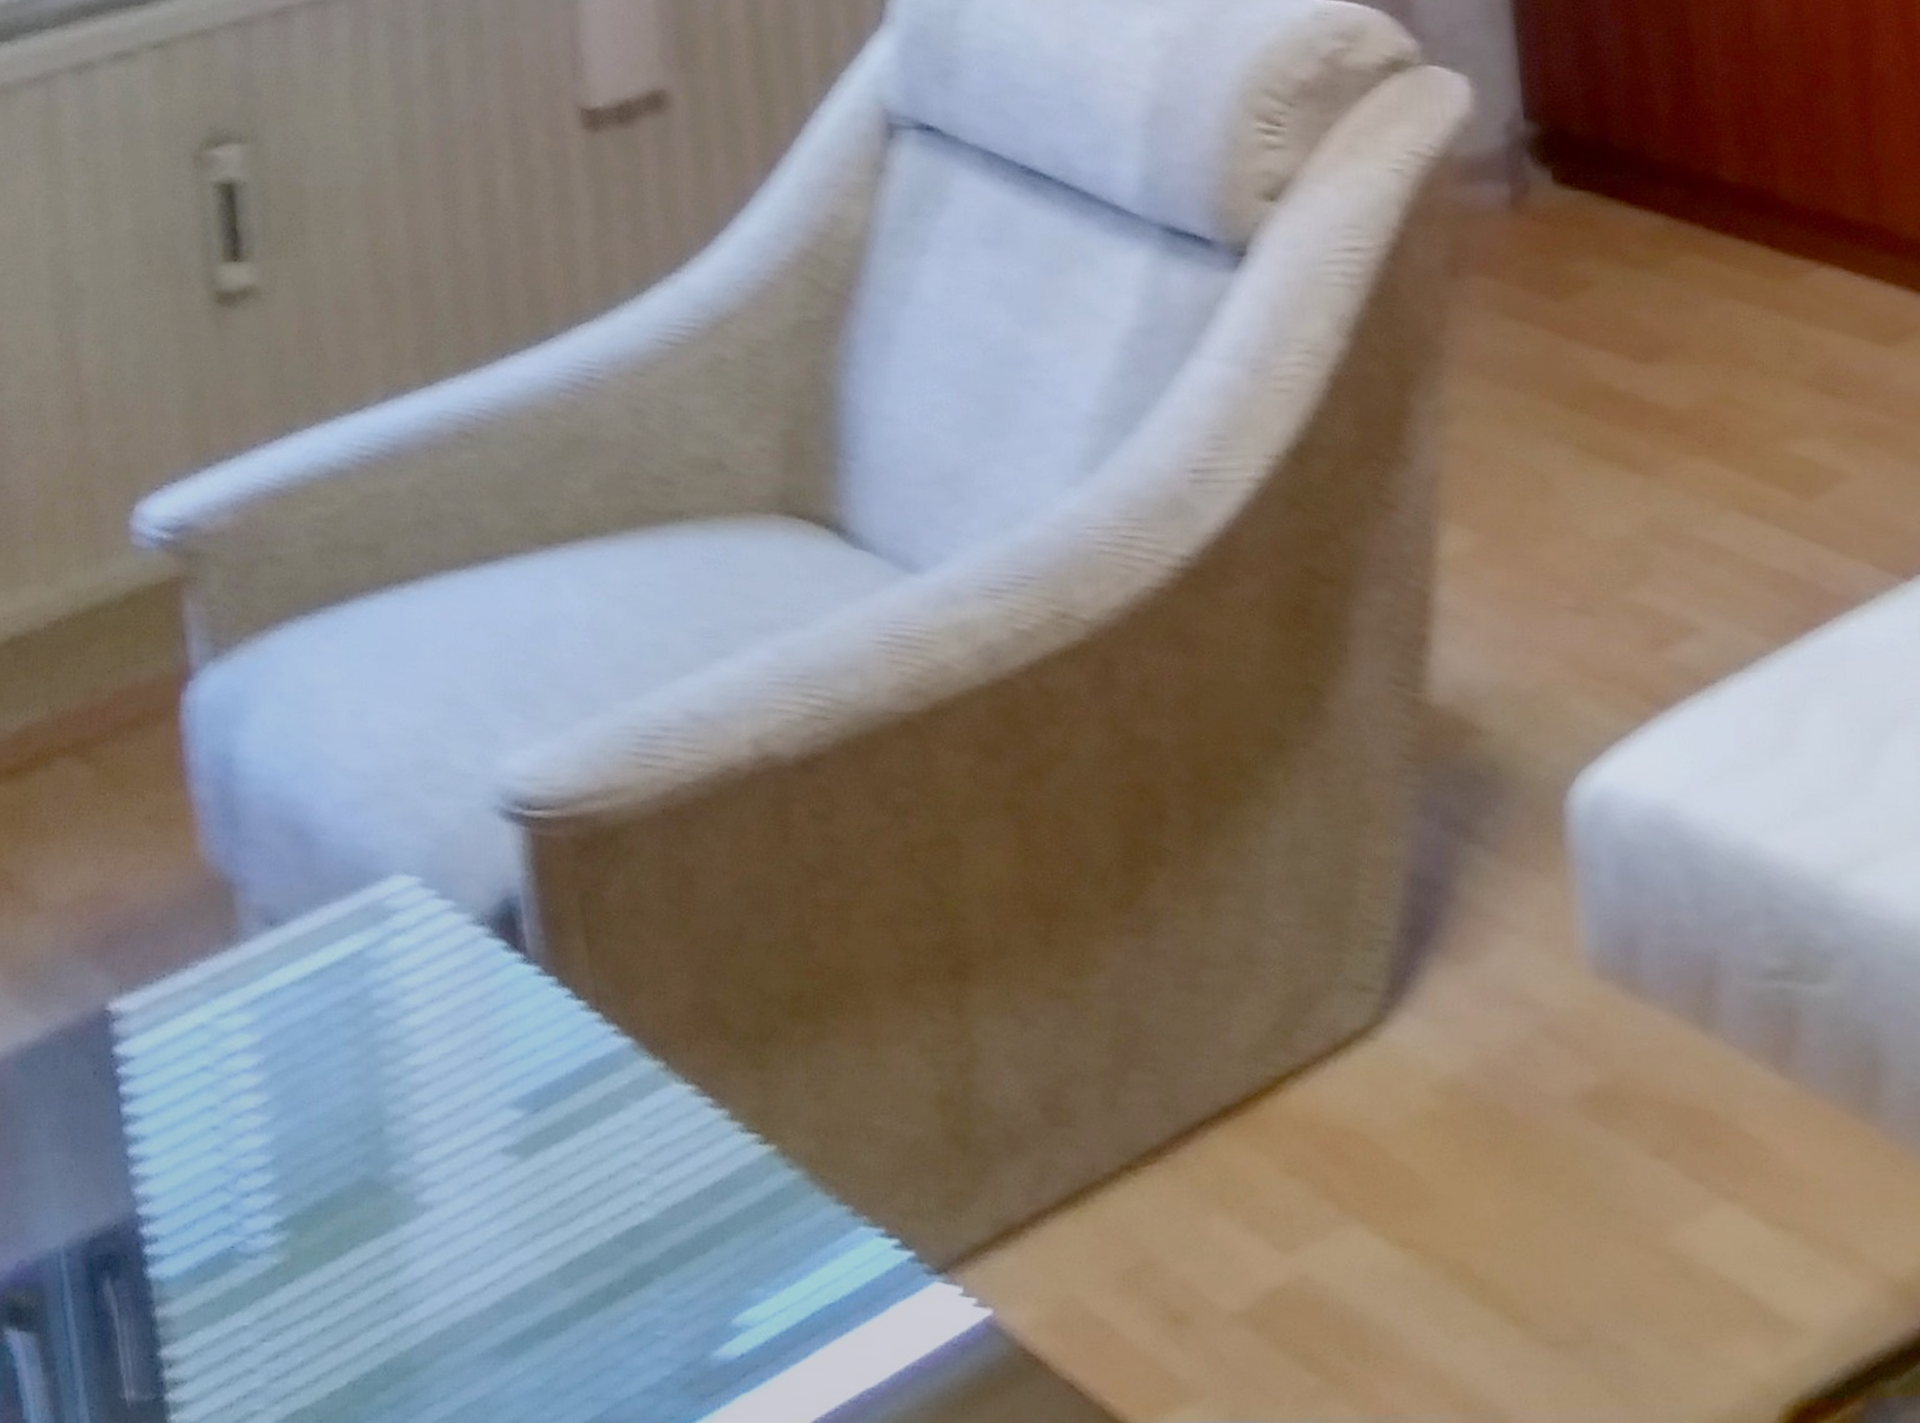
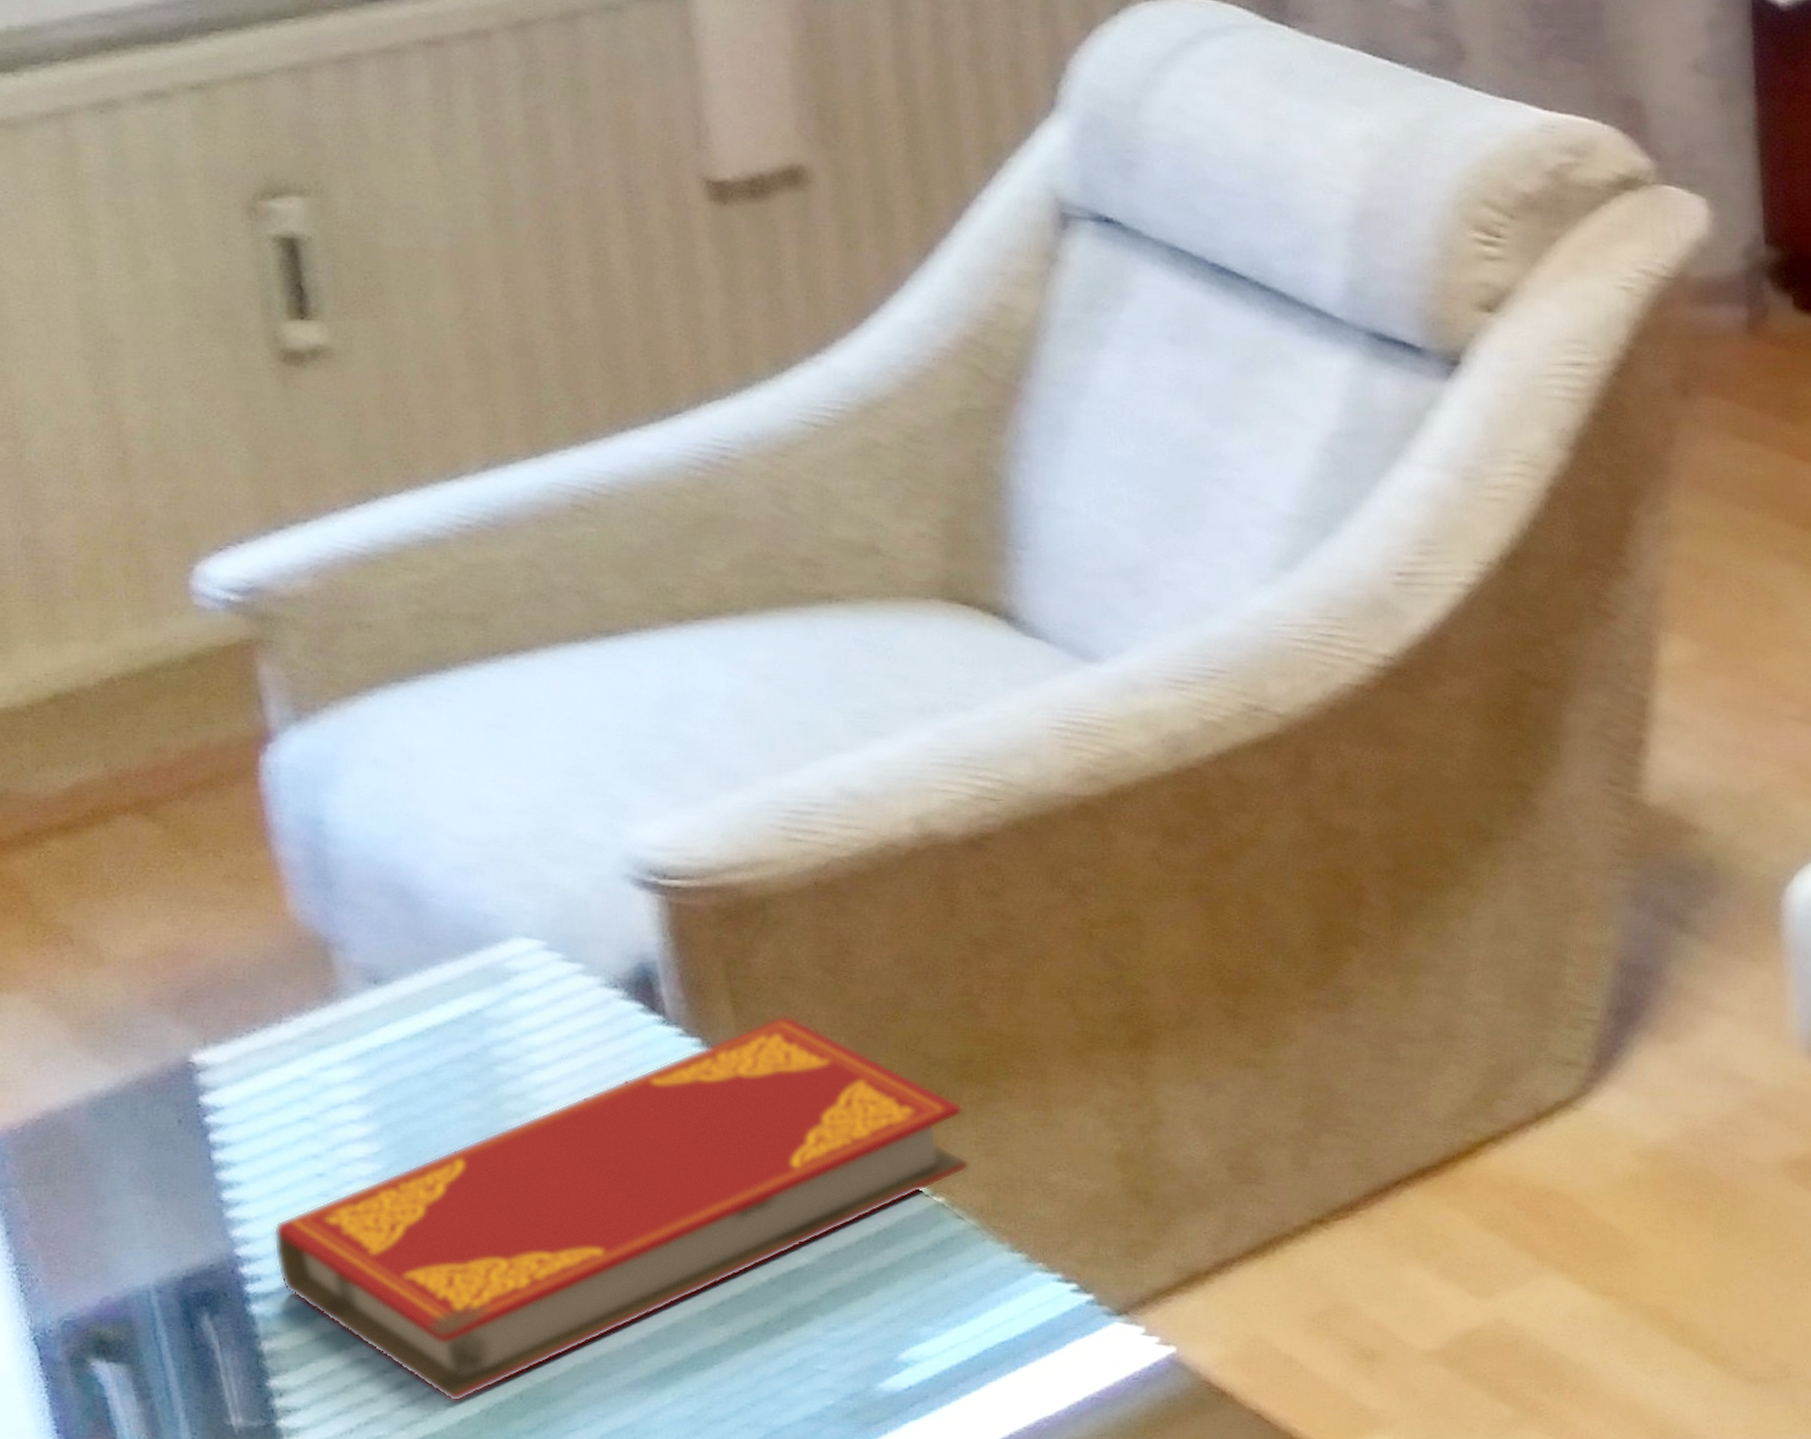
hardback book: none [171,951,800,1374] -> present [273,1015,970,1402]

